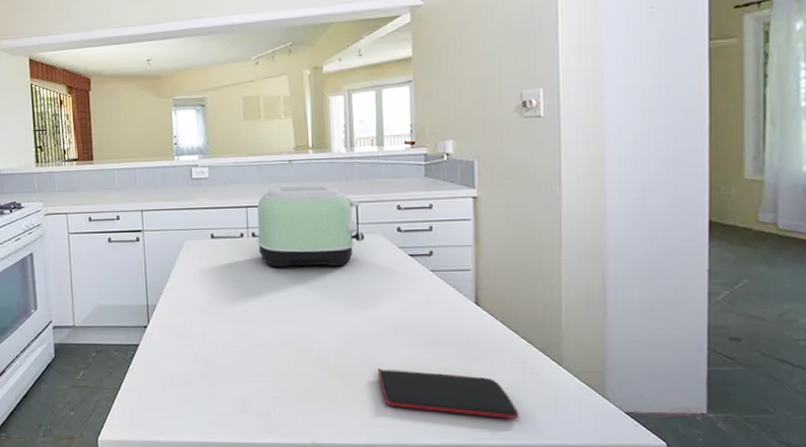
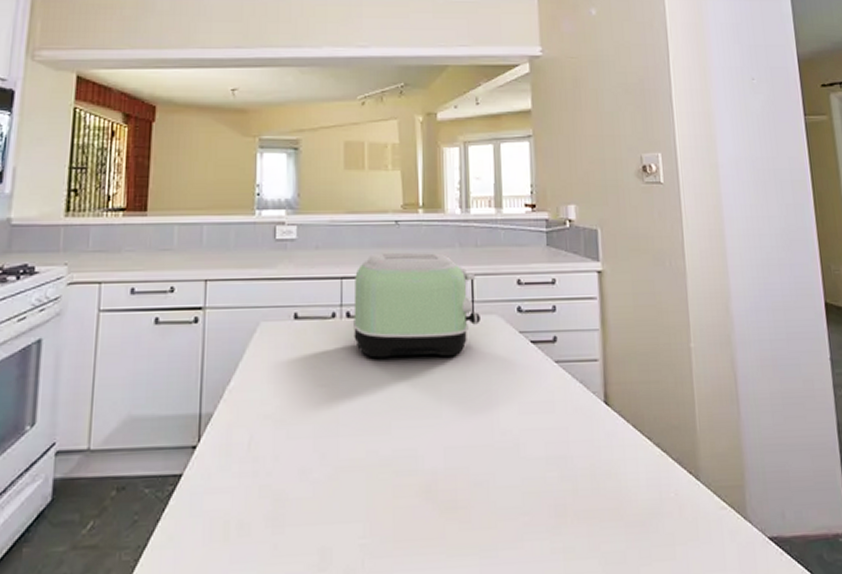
smartphone: present [377,369,520,419] -> none [495,495,659,556]

